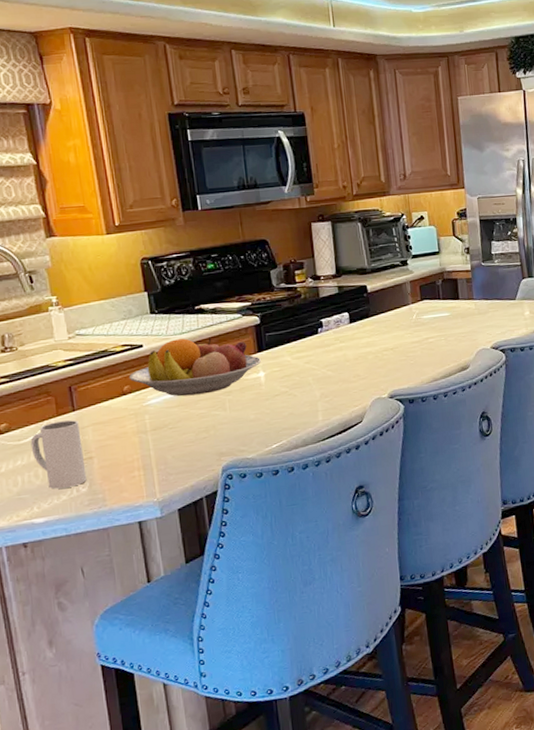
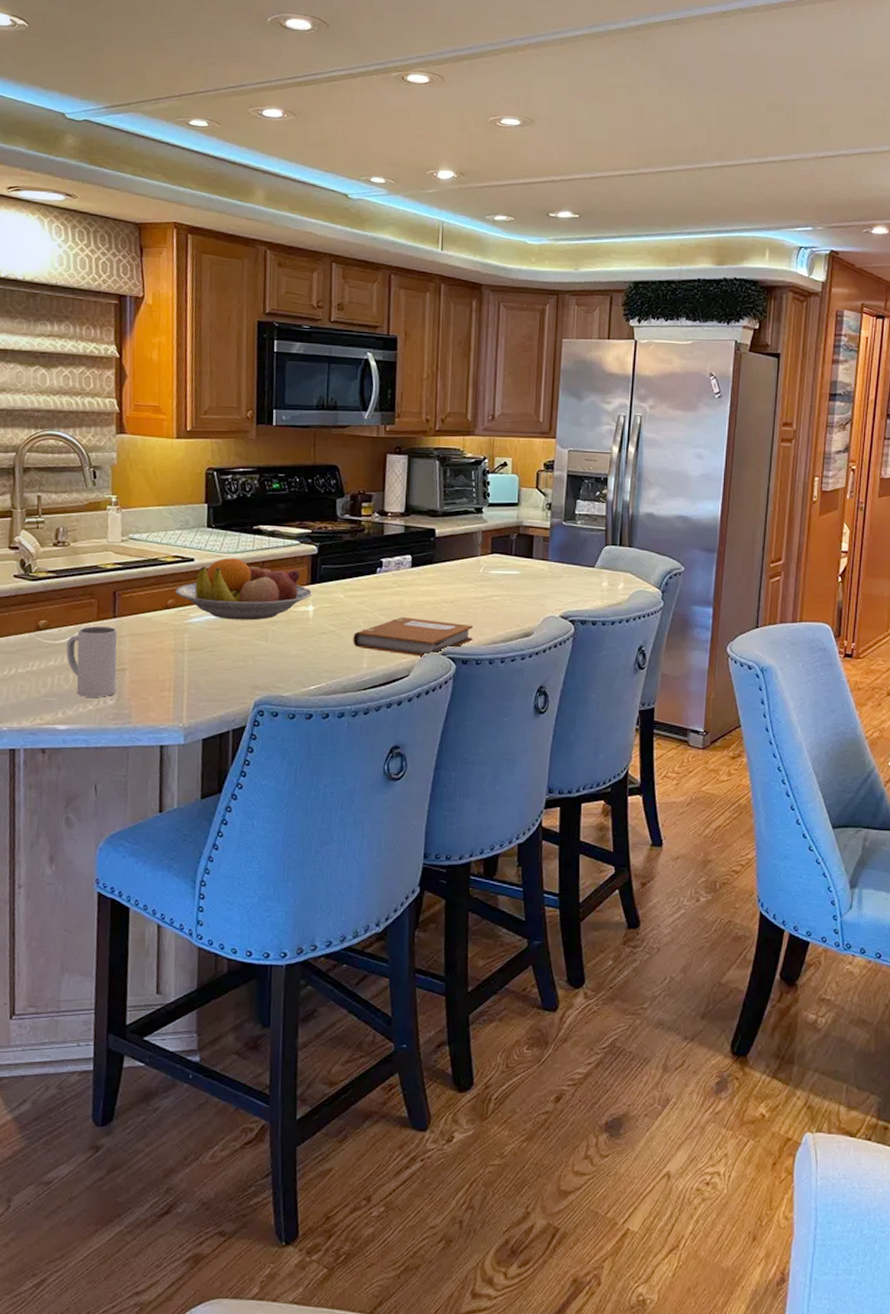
notebook: none [305,367,416,404] -> present [353,617,474,657]

